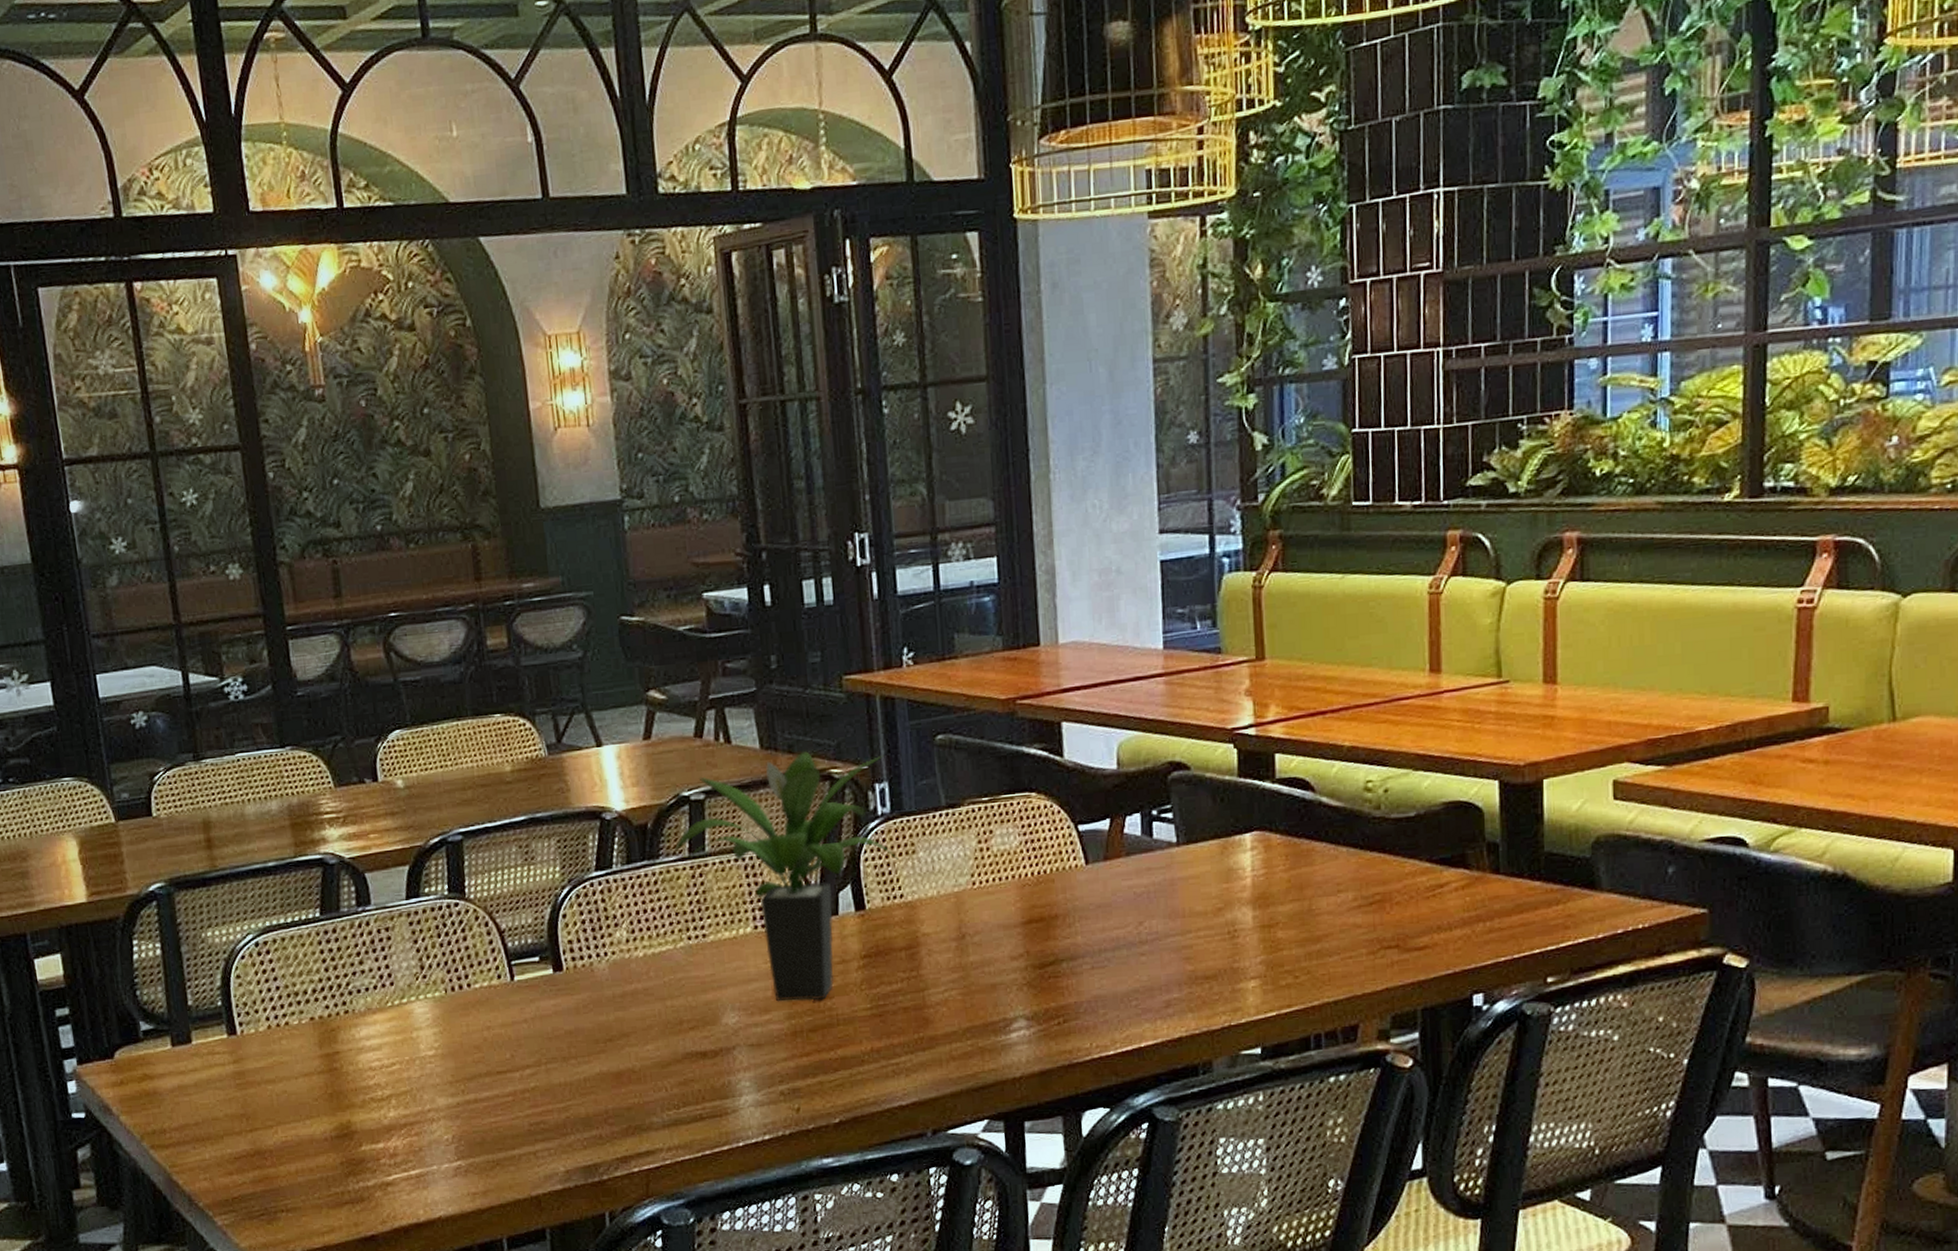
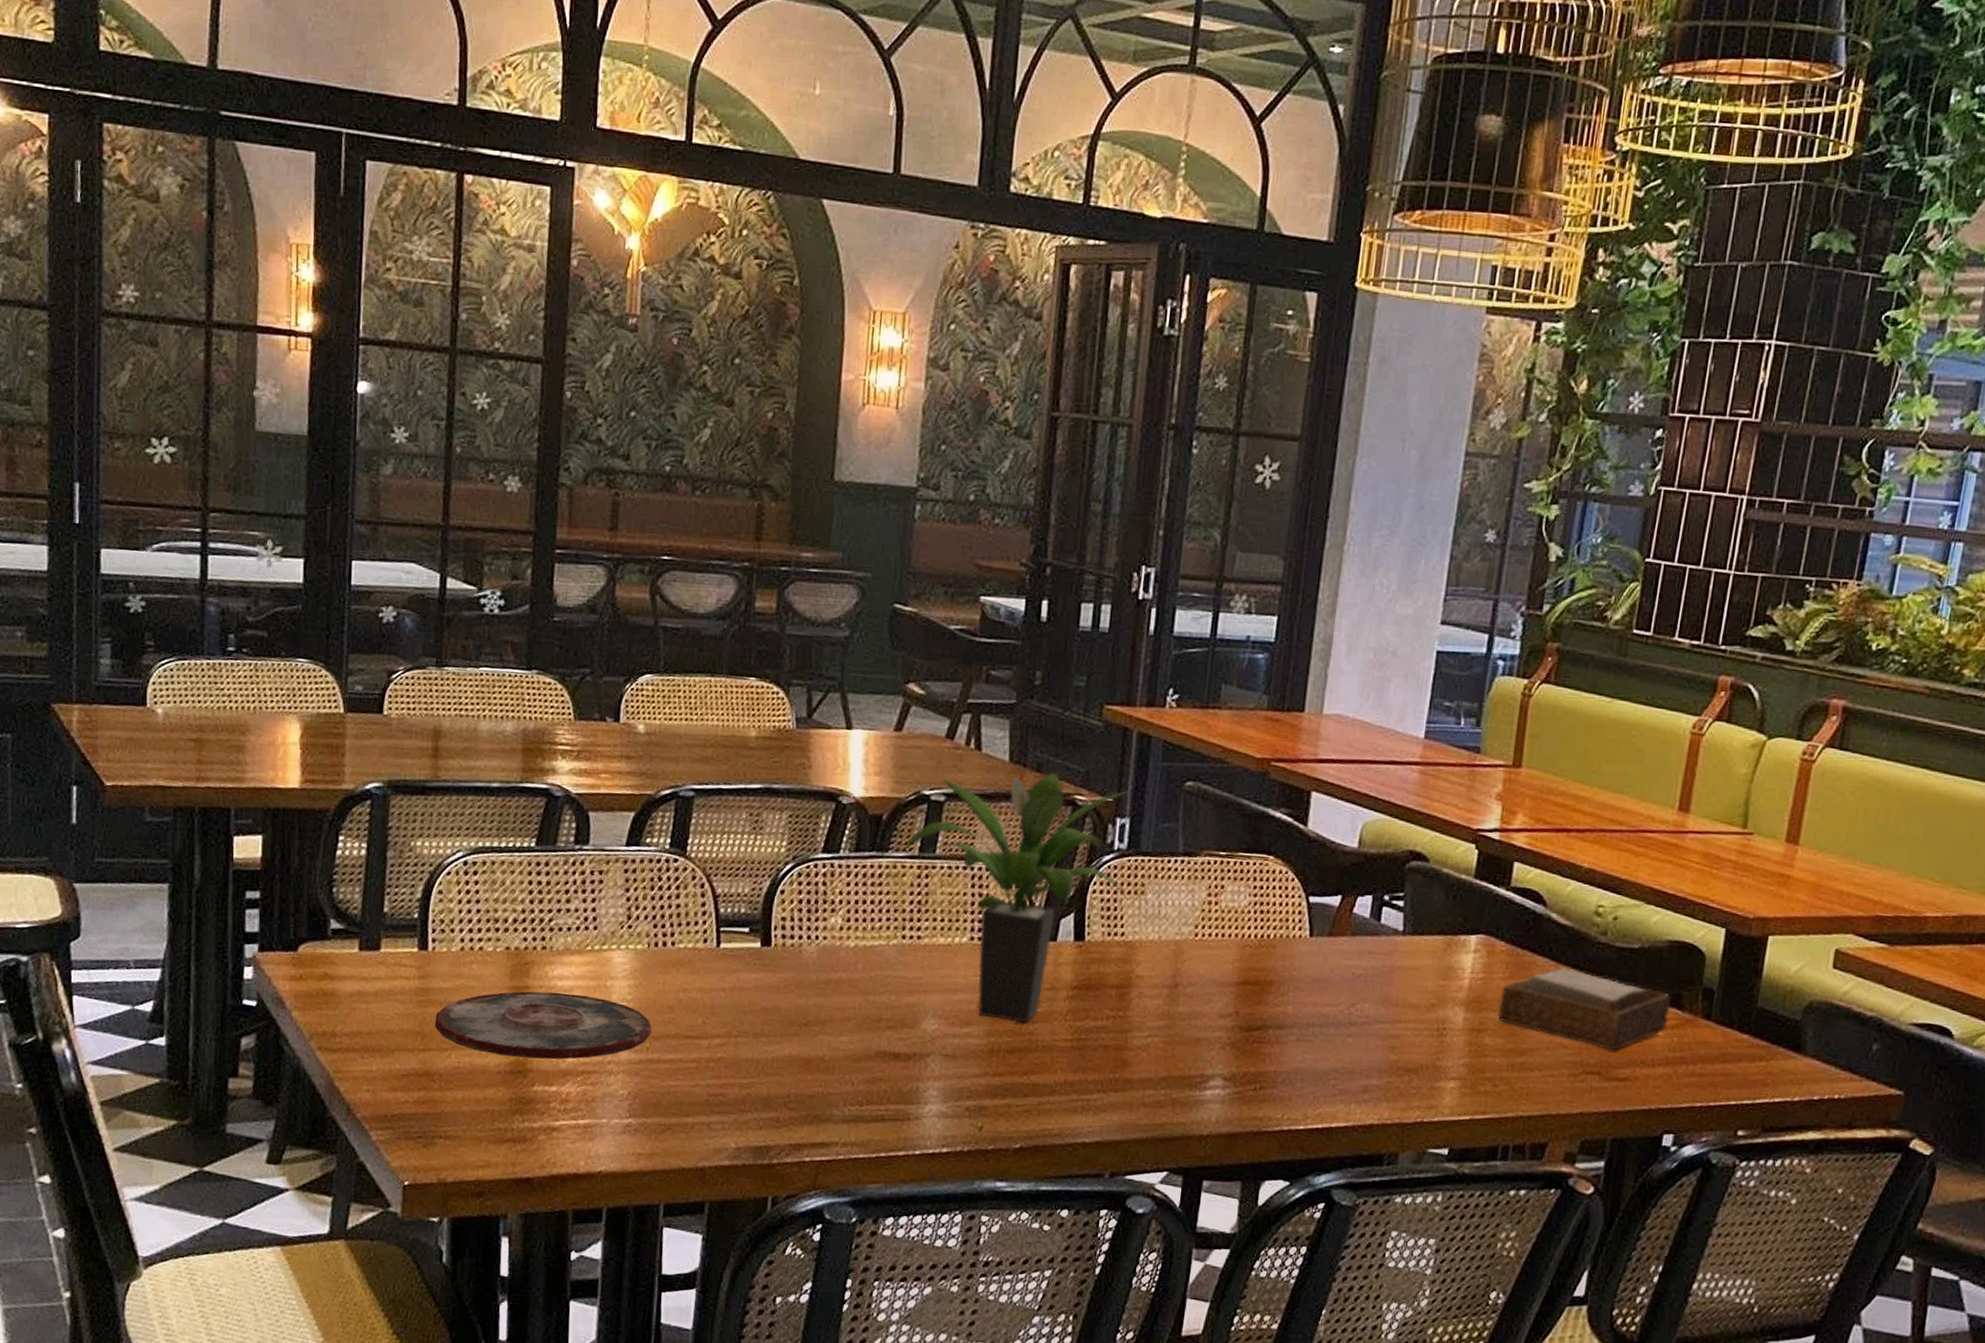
plate: none [255,1050,464,1123] -> present [434,991,652,1060]
napkin holder: none [1285,848,1458,922] -> present [1497,967,1671,1051]

